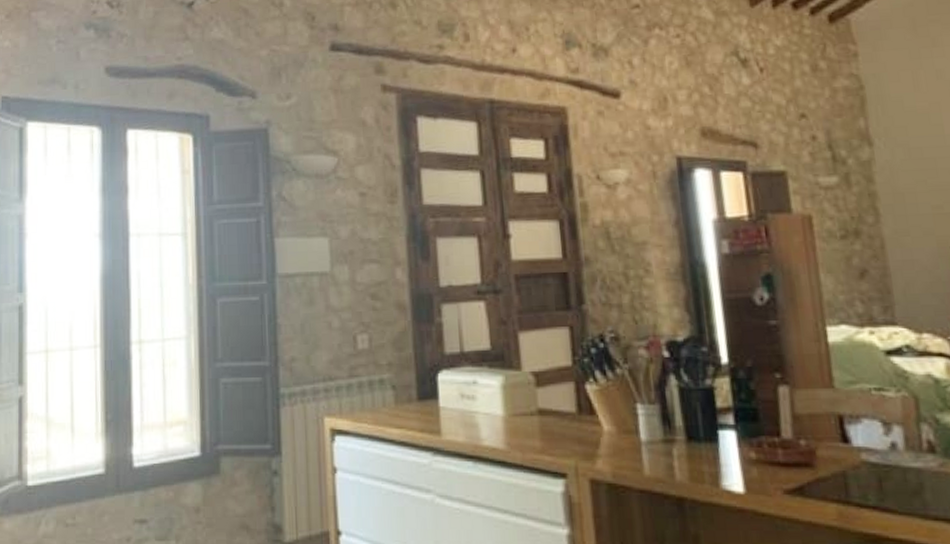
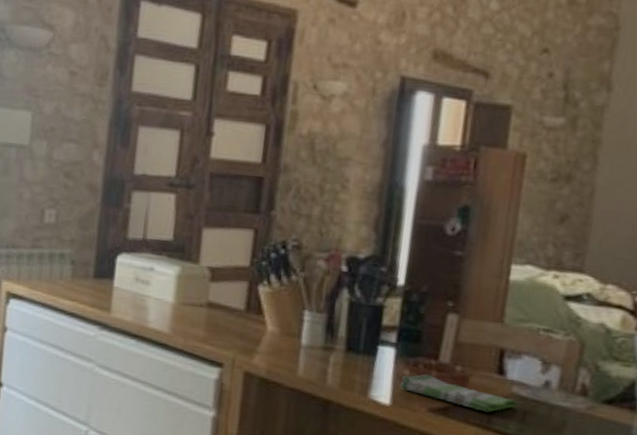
dish towel: none [749,453,870,486] -> present [399,374,517,413]

